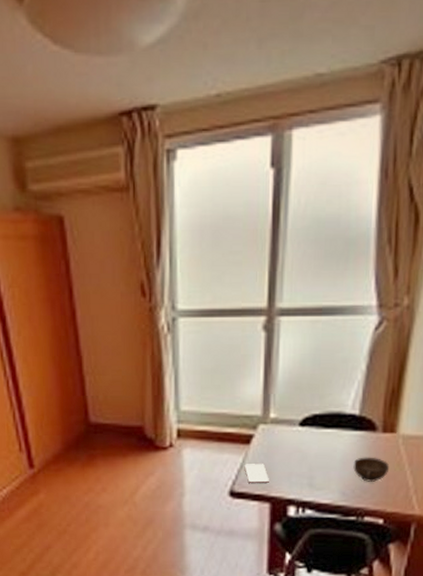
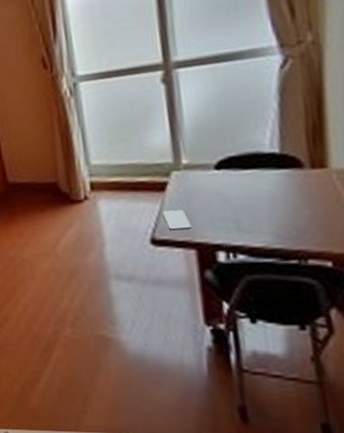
cup: present [353,457,390,482] -> none [283,195,328,222]

